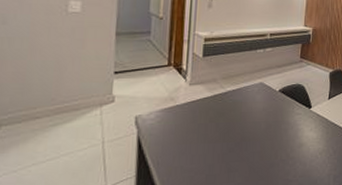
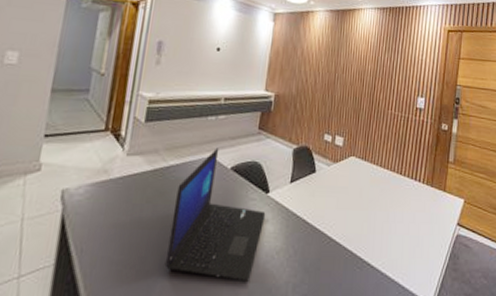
laptop: none [229,75,310,177] -> present [164,147,266,282]

